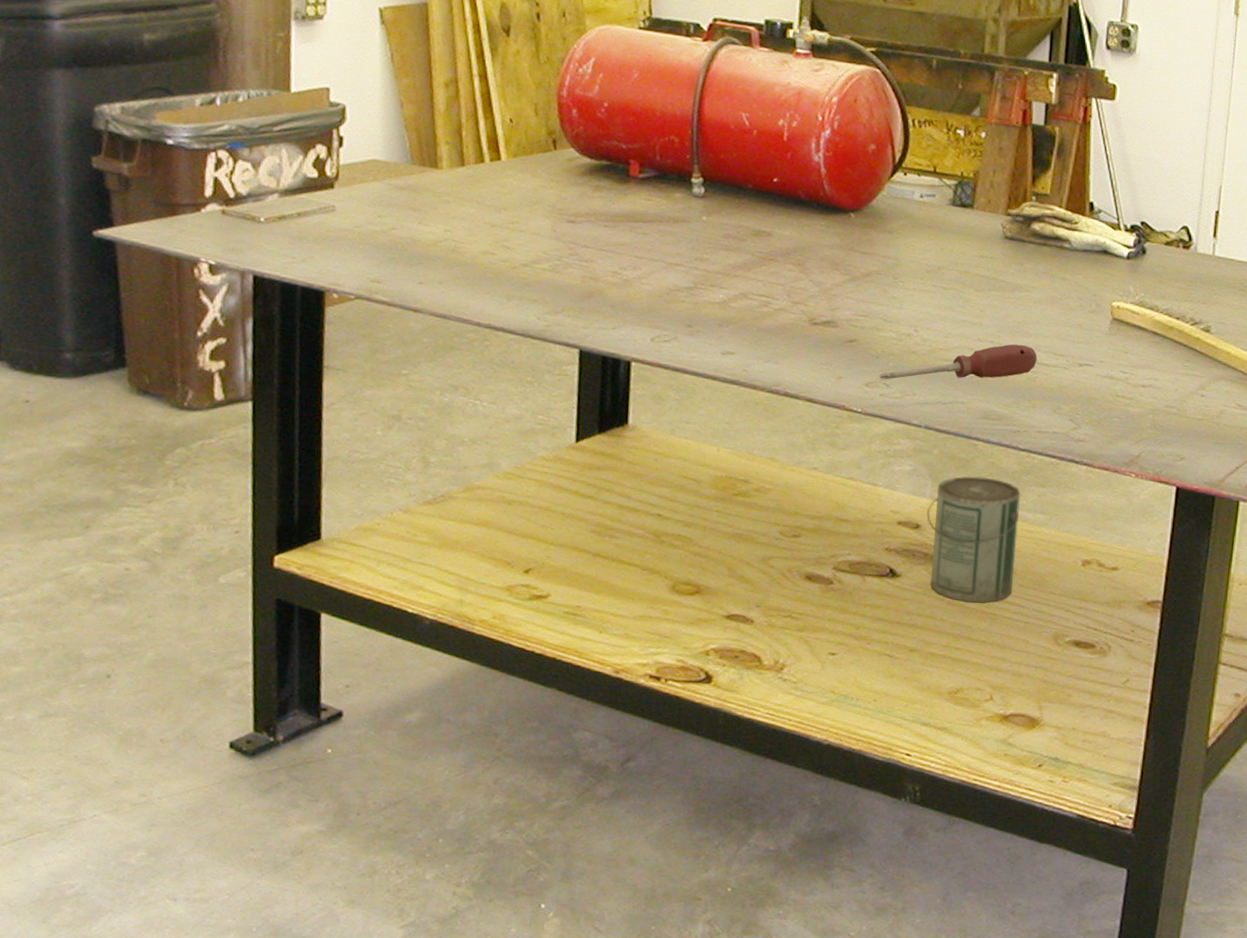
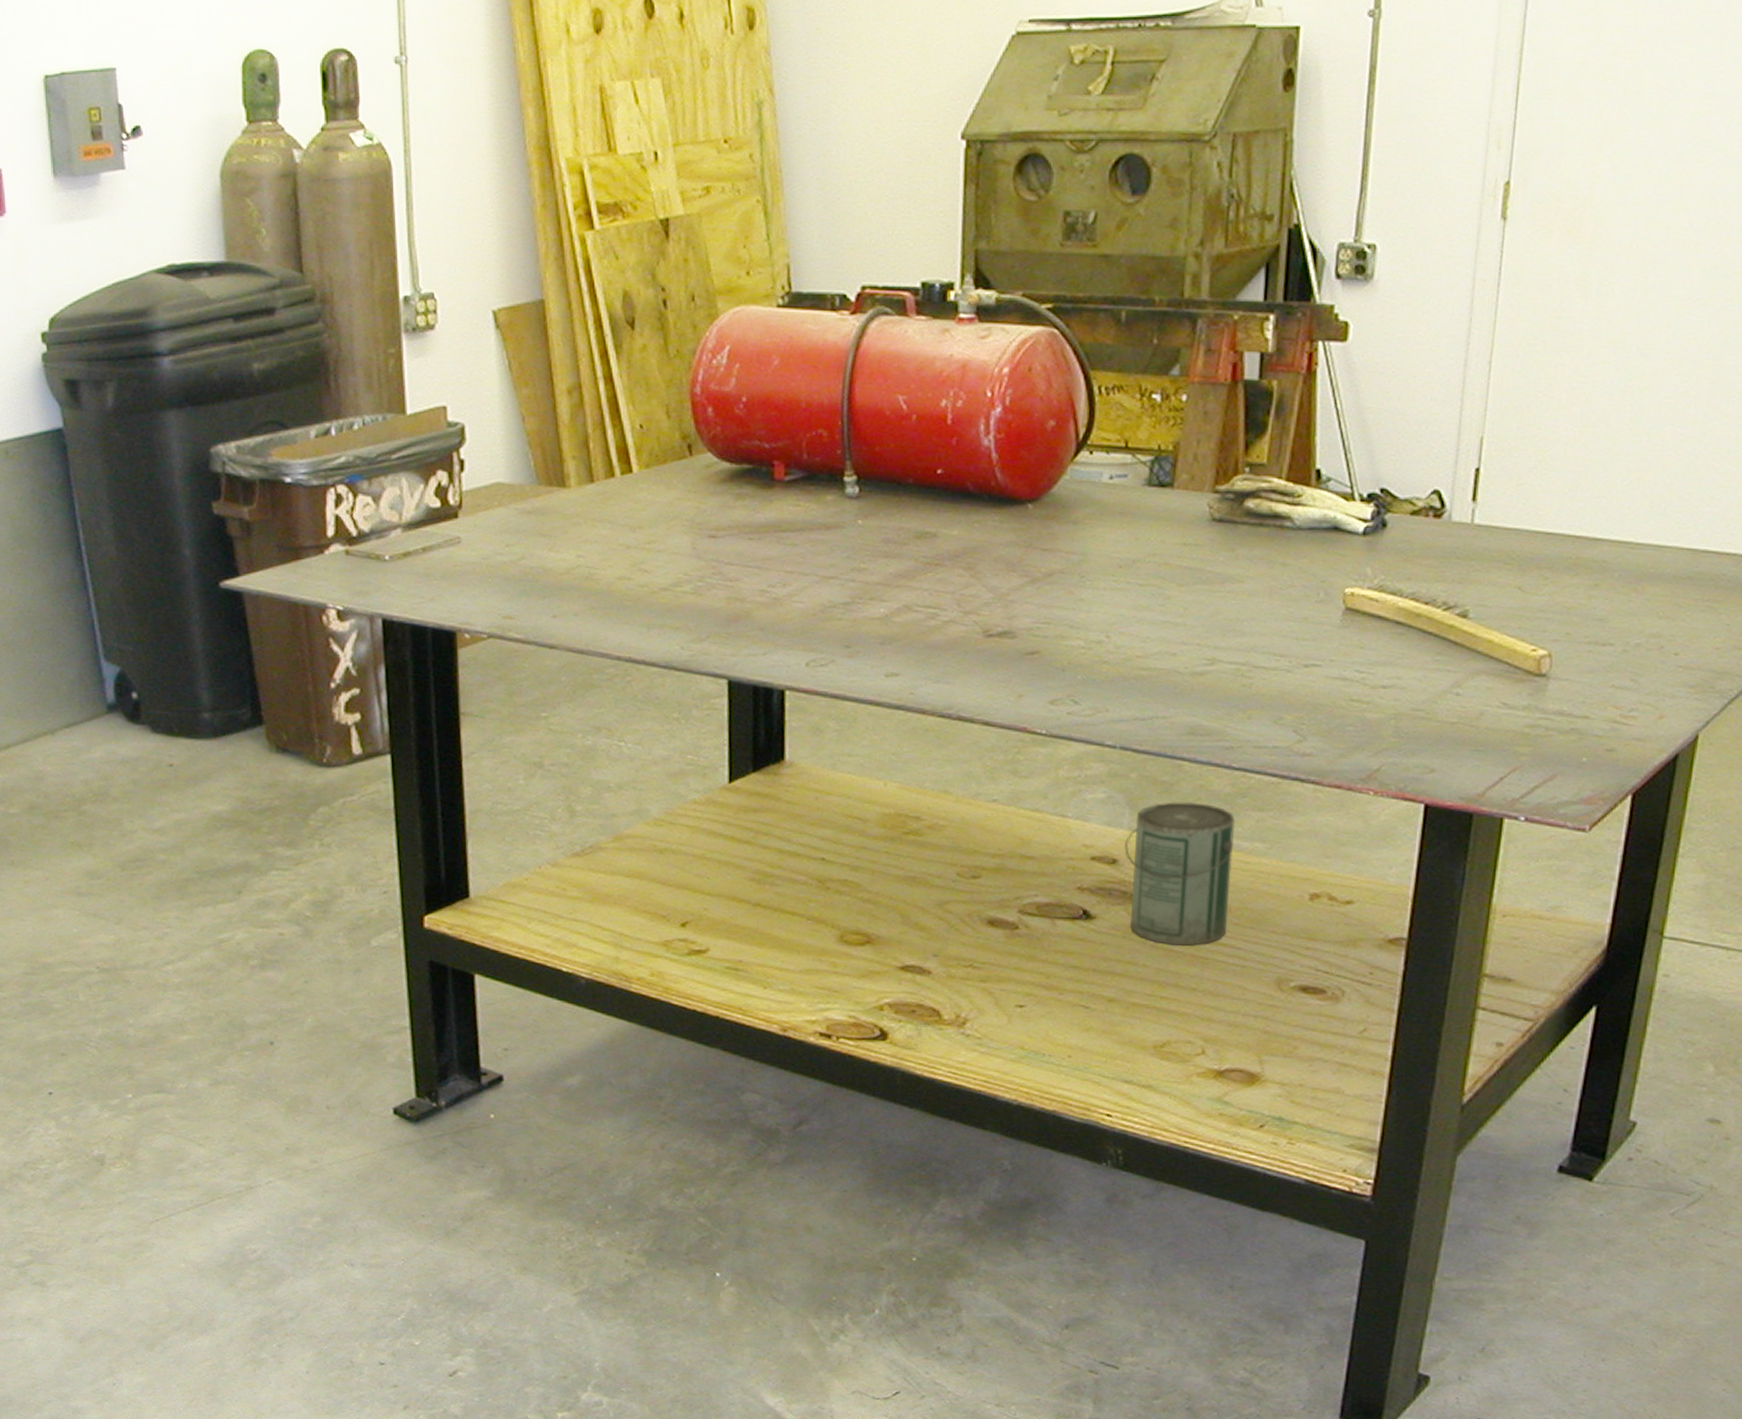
screwdriver: present [879,344,1037,380] -> none [1066,645,1253,696]

